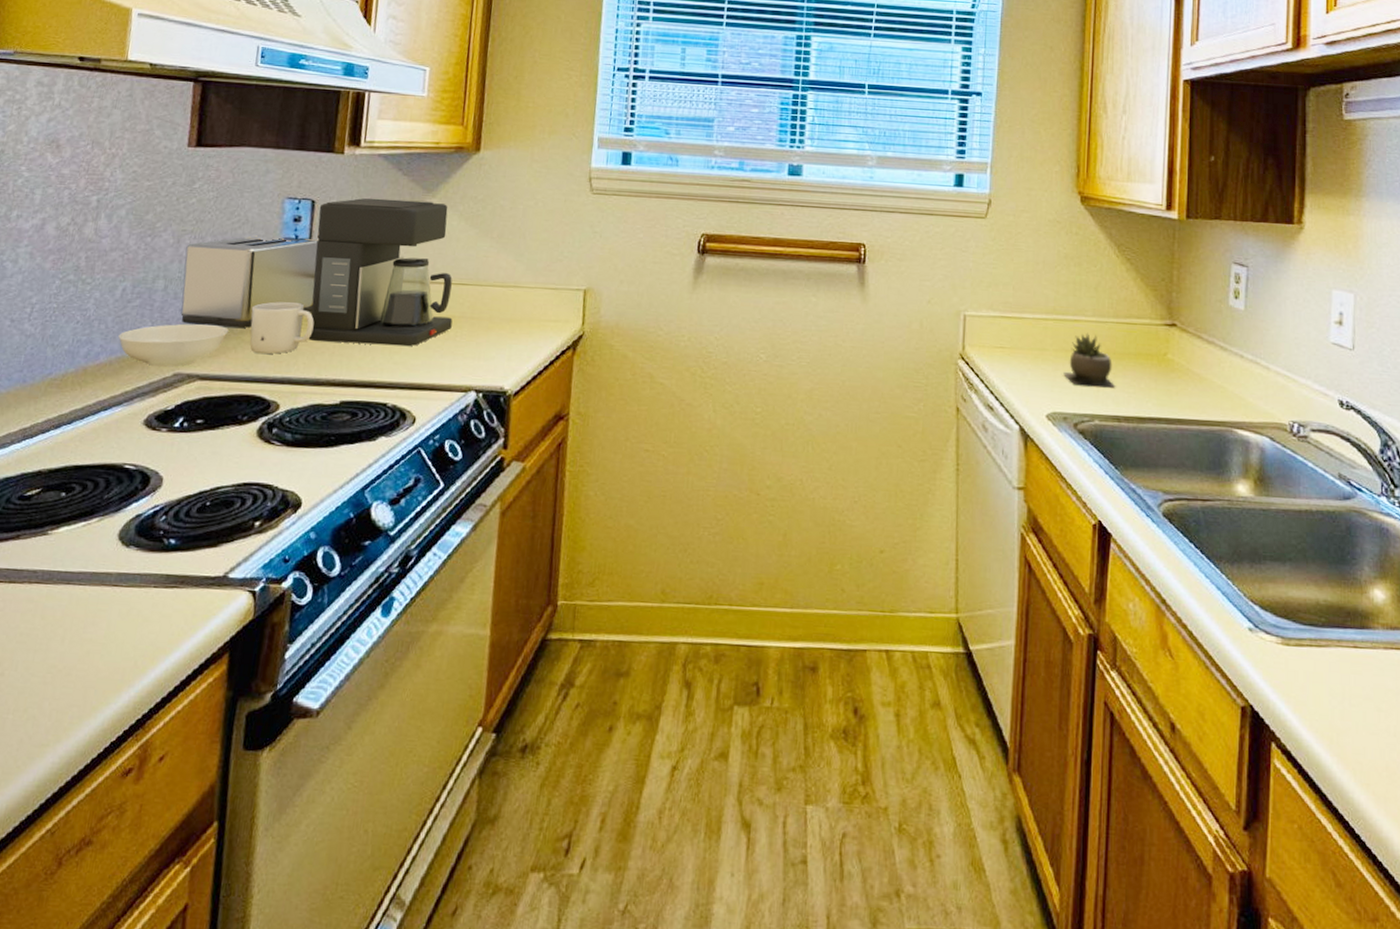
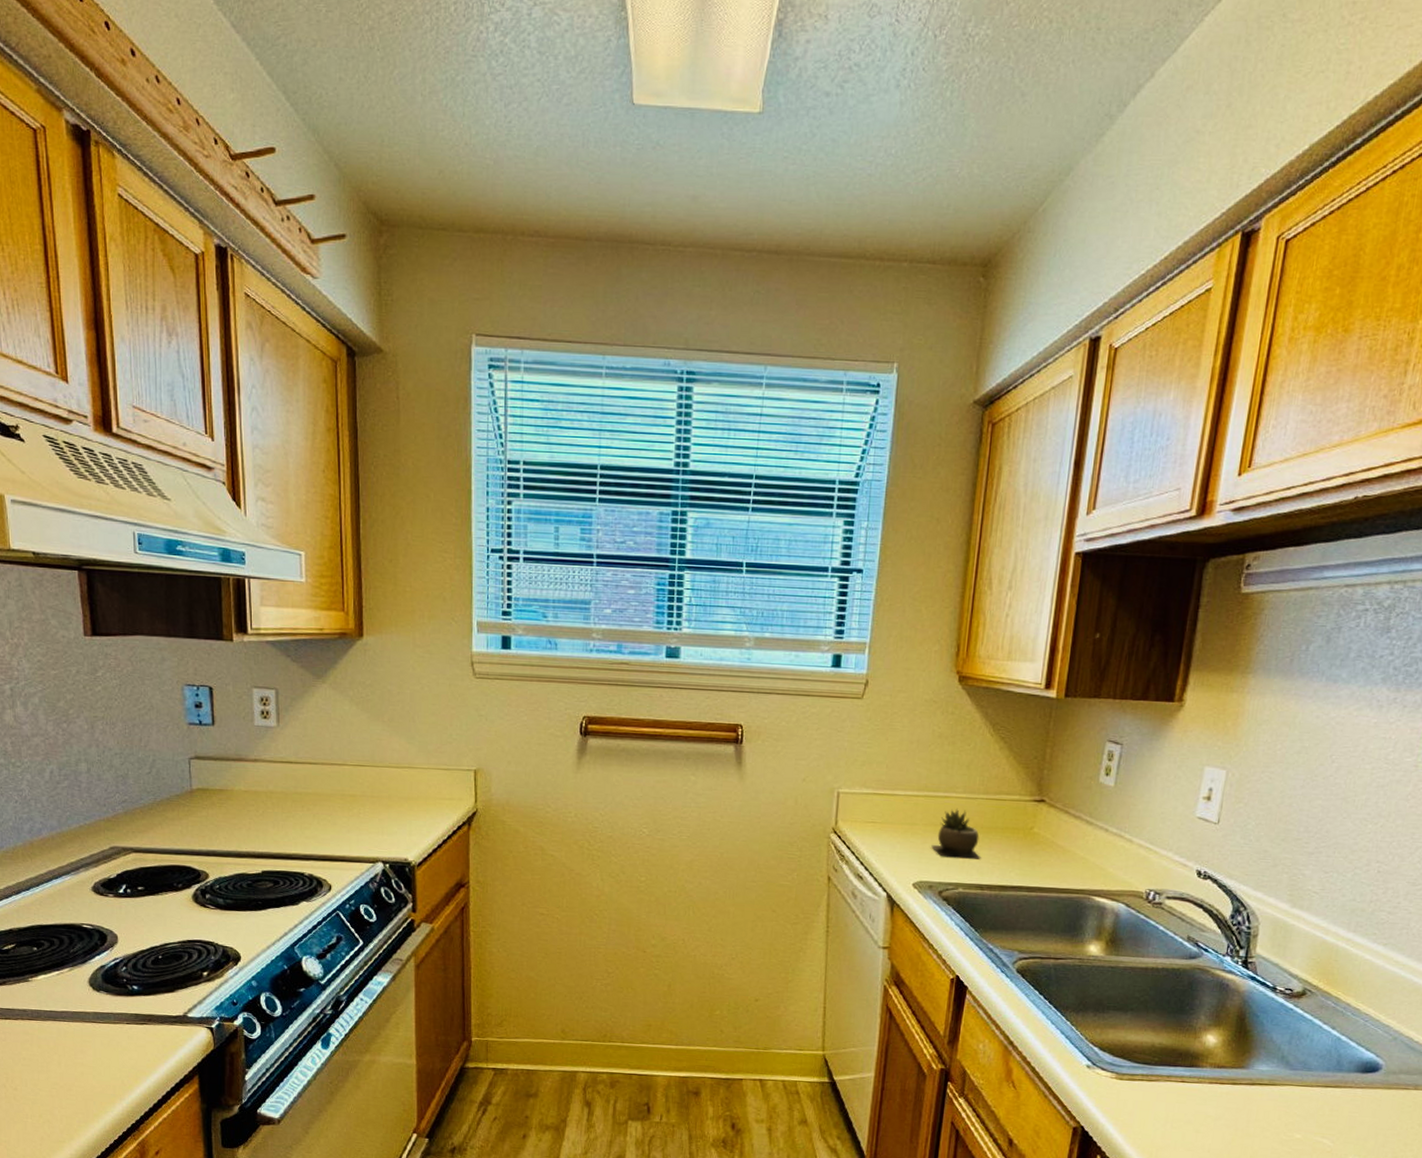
bowl: present [118,324,229,368] -> none [55,802,152,842]
toaster: present [180,232,320,328] -> none [100,717,225,806]
mug: present [250,301,315,355] -> none [169,782,229,830]
coffee maker: present [308,198,453,347] -> none [217,684,355,823]

